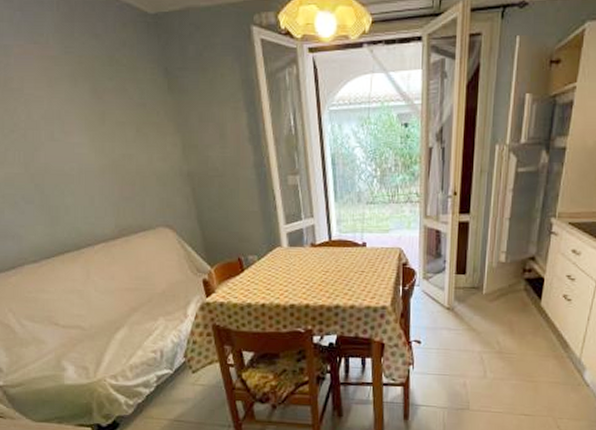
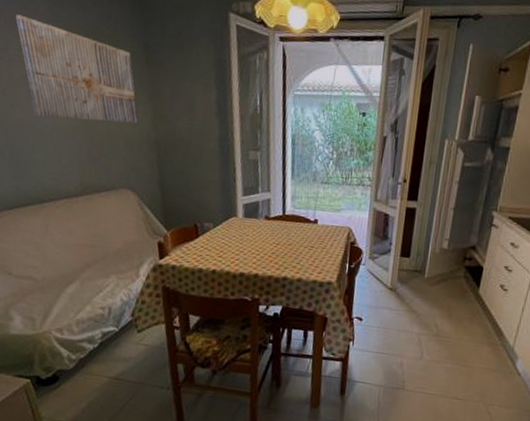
wall art: none [25,50,168,159] -> present [15,14,138,124]

